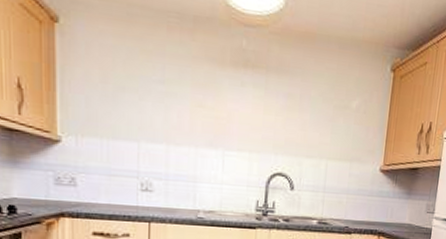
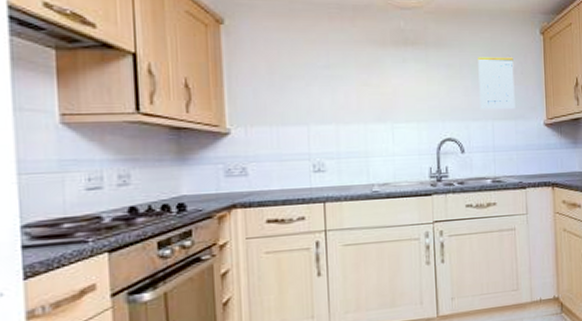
calendar: none [315,89,358,150] -> present [478,57,515,109]

